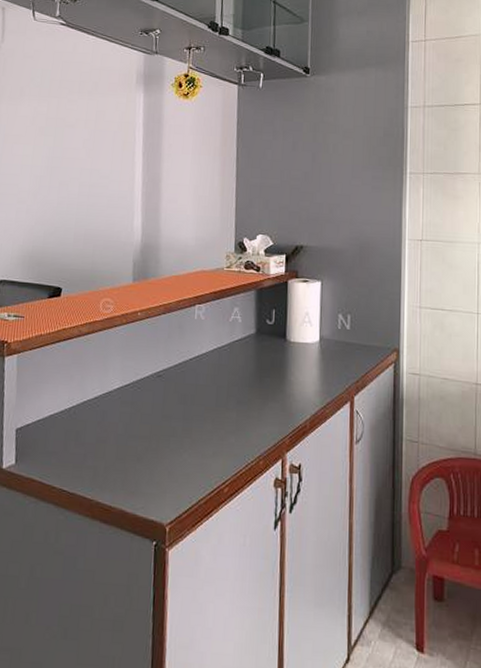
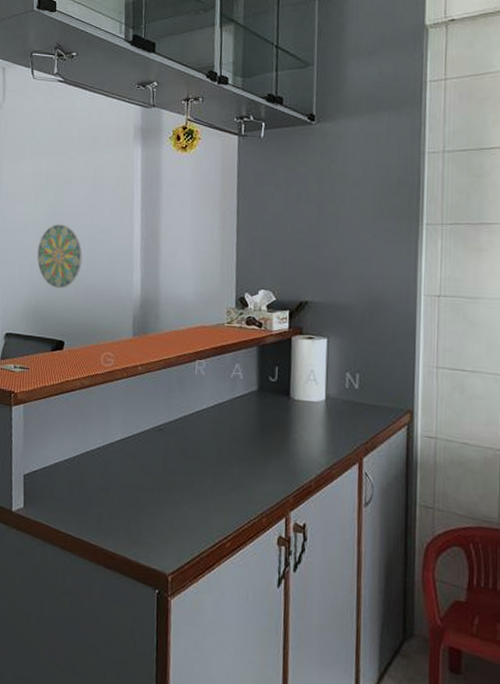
decorative plate: none [34,167,82,233] -> present [37,224,82,288]

